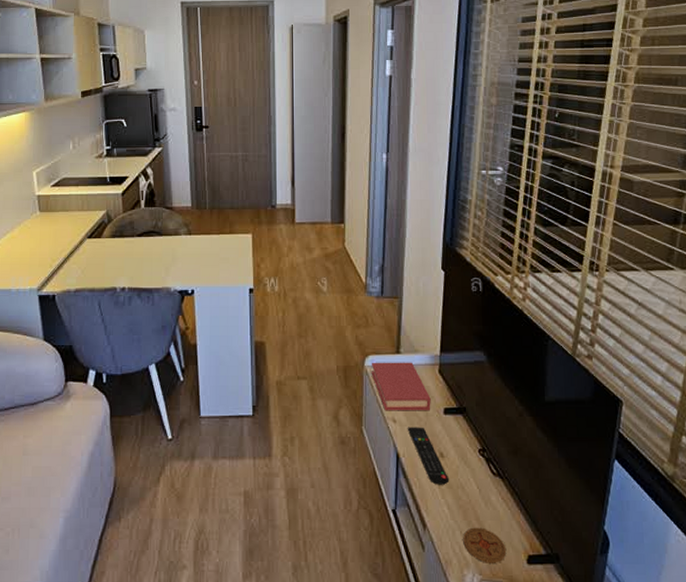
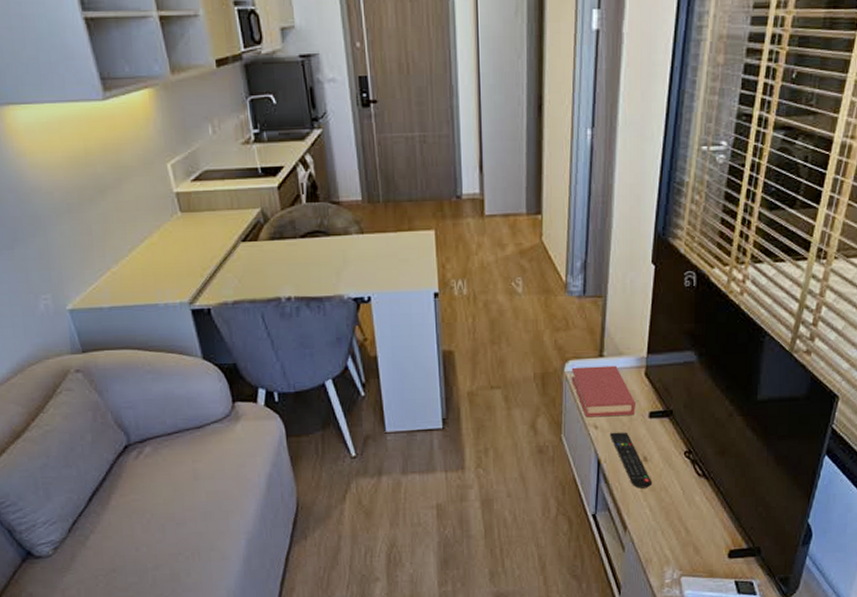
coaster: present [463,527,507,563] -> none [664,526,708,560]

